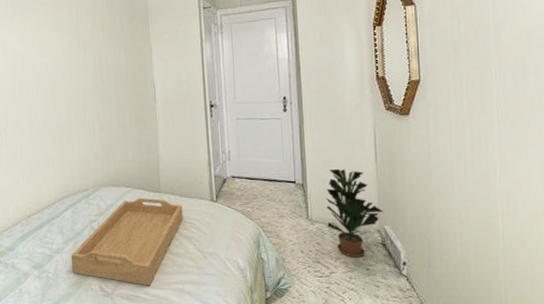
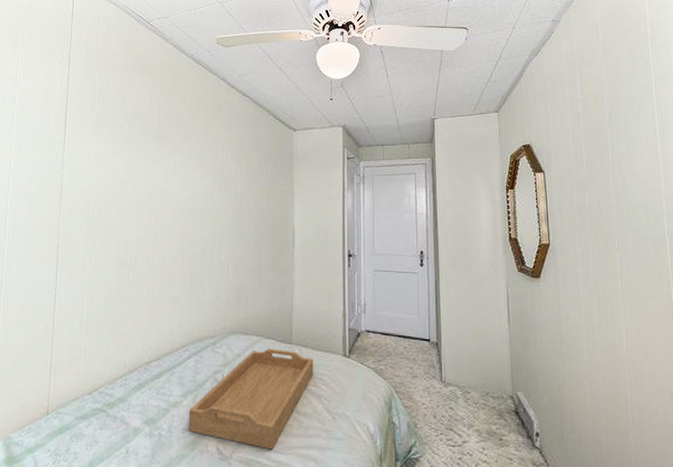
potted plant: present [326,168,384,258] -> none [460,328,517,426]

